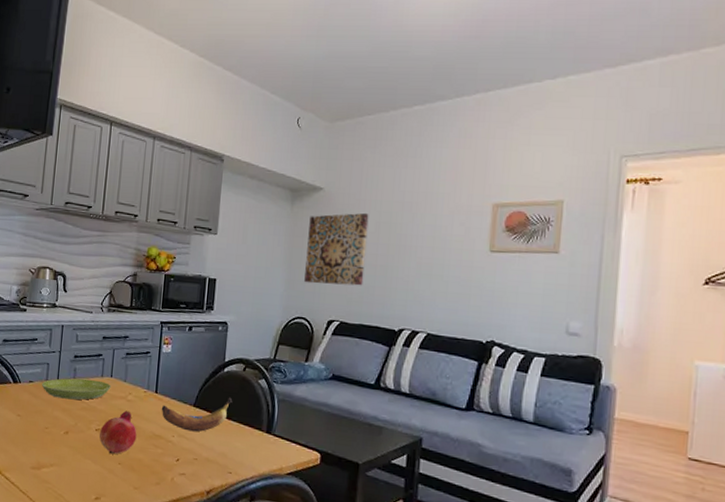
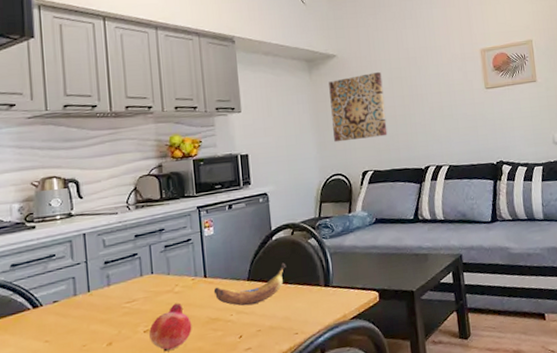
saucer: present [41,378,111,400] -> none [69,280,154,311]

